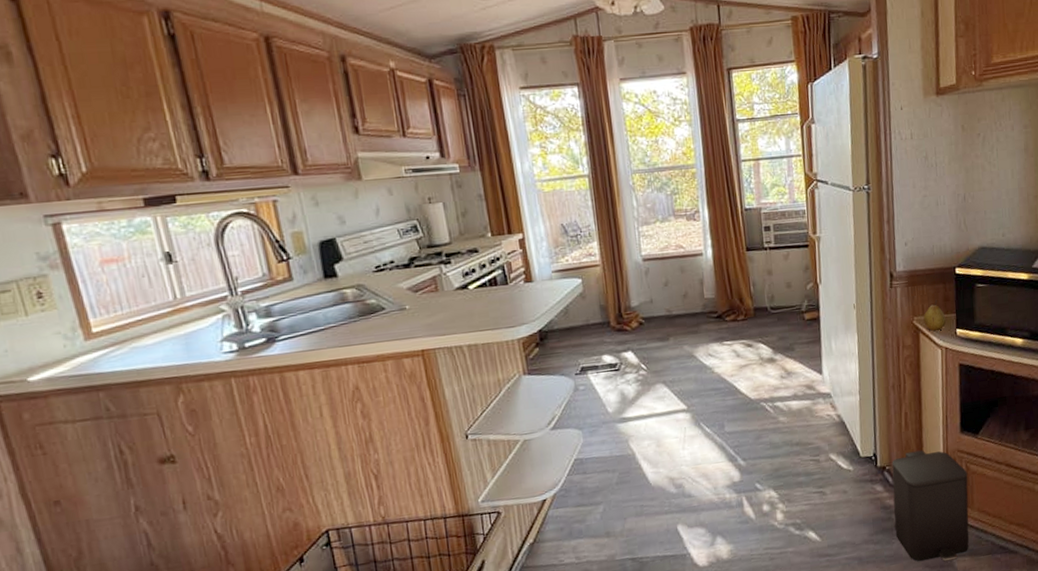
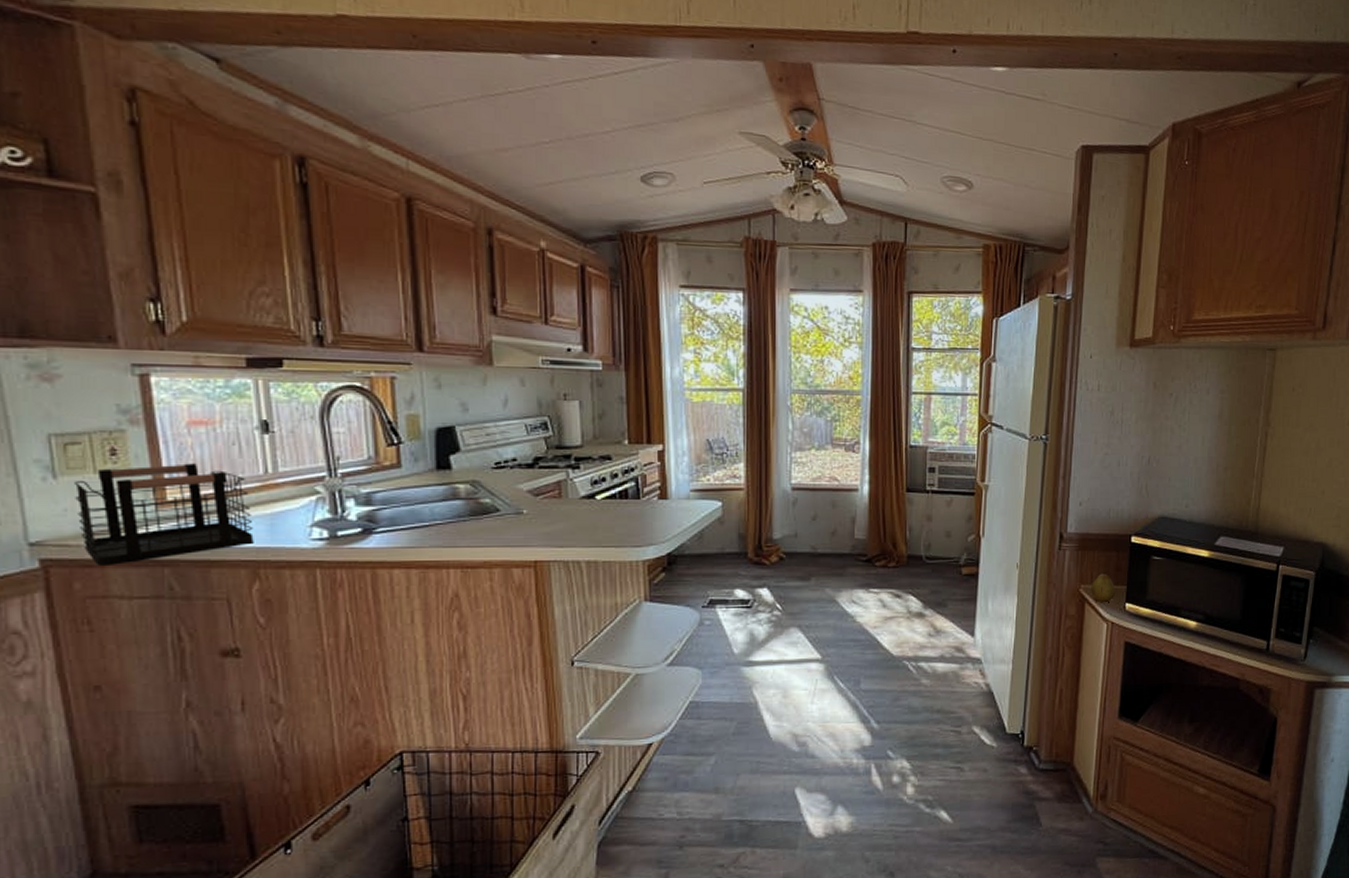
dish rack: none [10,297,173,398] -> present [75,463,254,567]
pedal bin: present [892,450,970,562] -> none [1035,732,1122,860]

